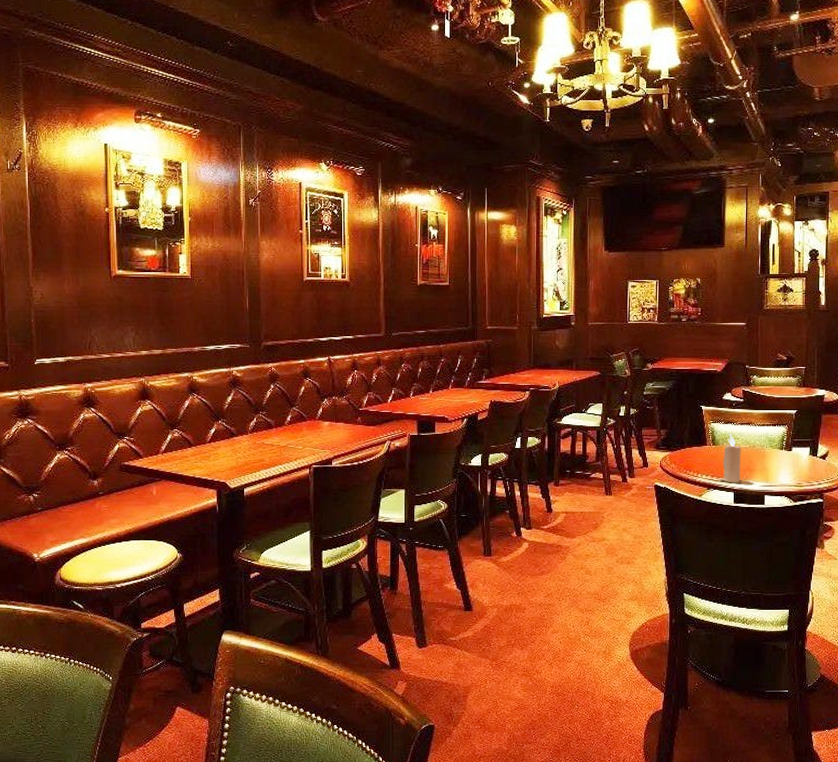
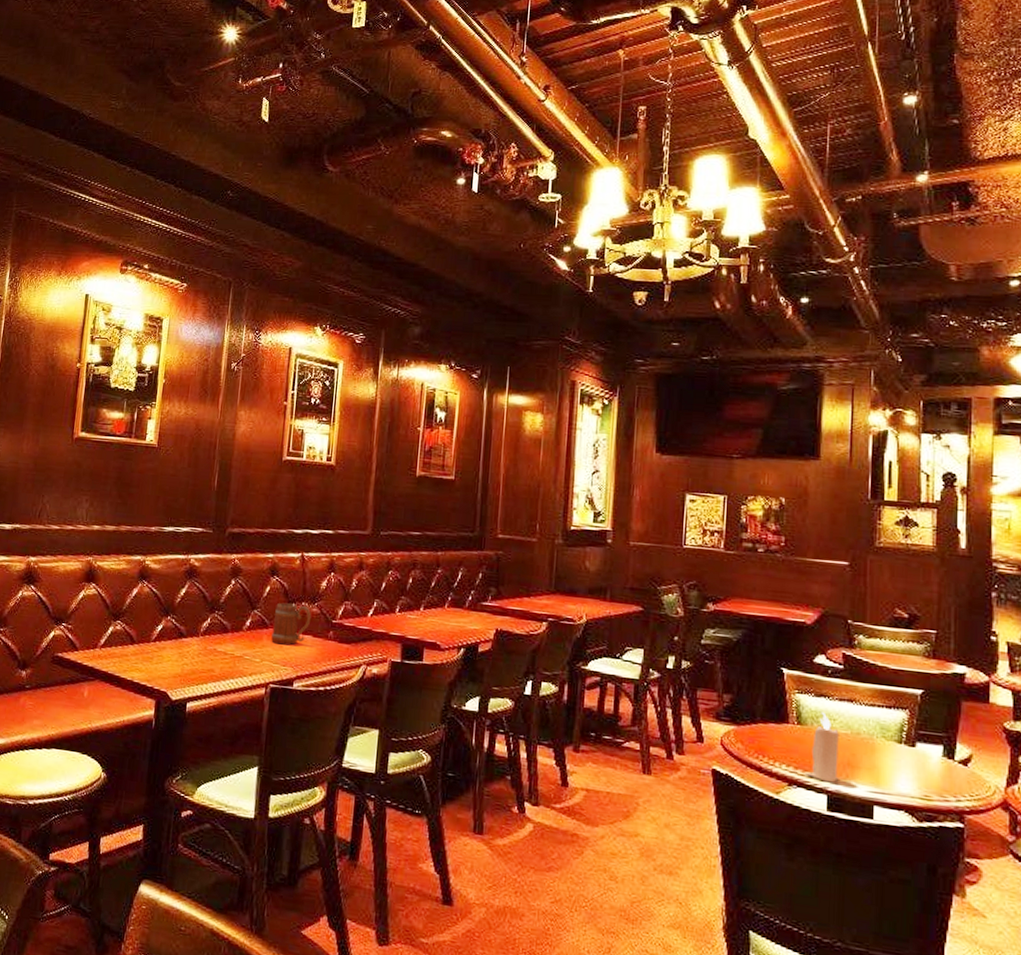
beer mug: none [310,399,342,433] -> present [271,603,312,645]

